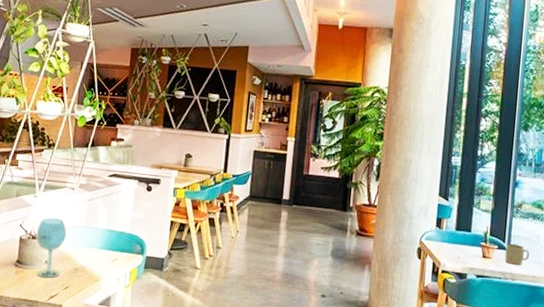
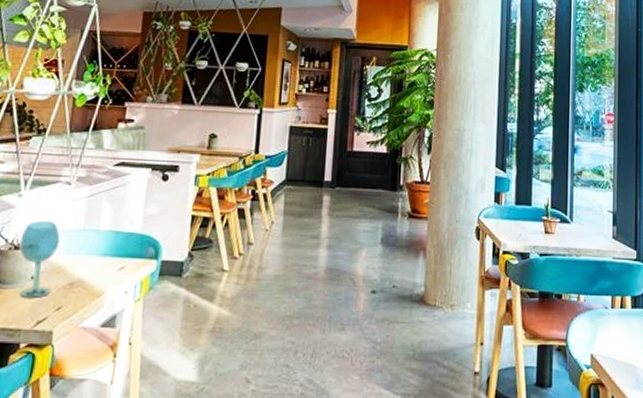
mug: present [504,243,530,265] -> none [568,215,593,239]

